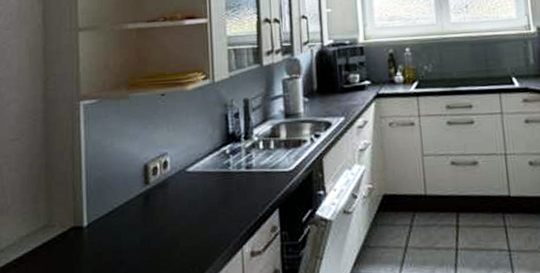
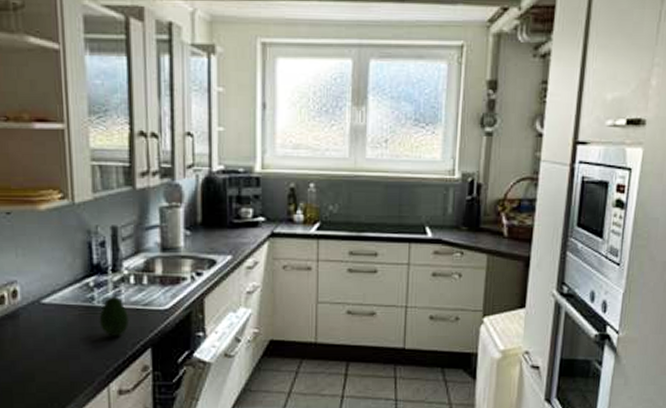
fruit: none [234,161,260,199] -> present [99,296,130,336]

